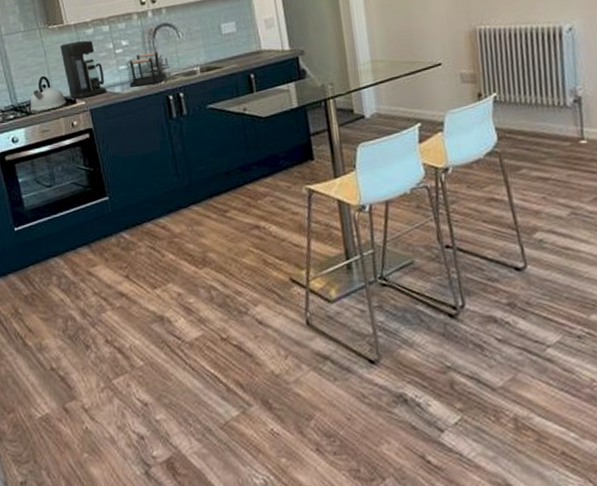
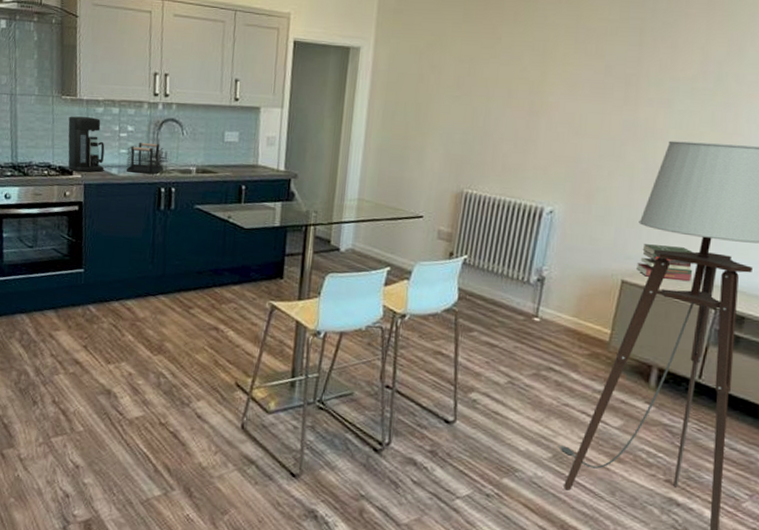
kettle: present [30,75,67,111] -> none [28,141,64,175]

